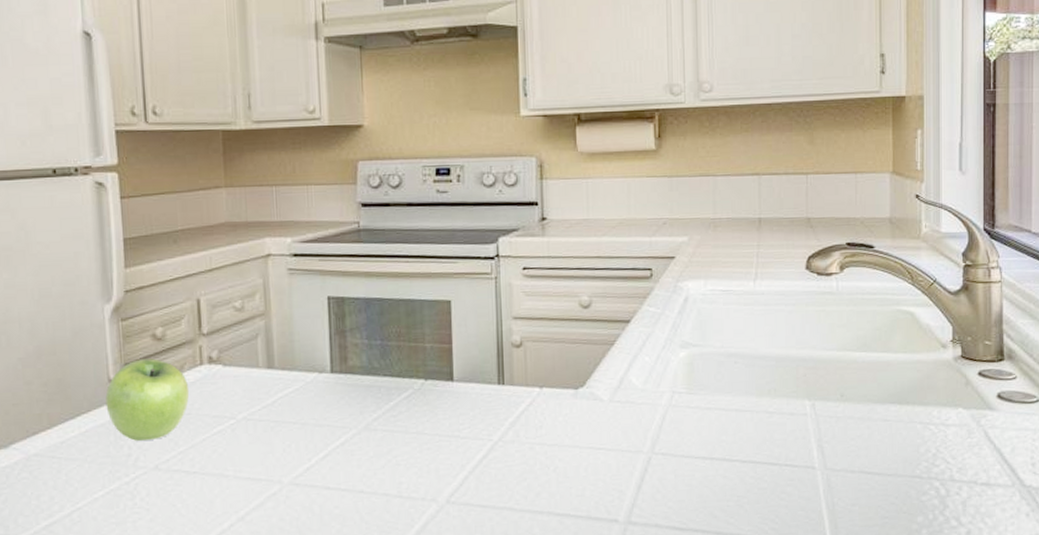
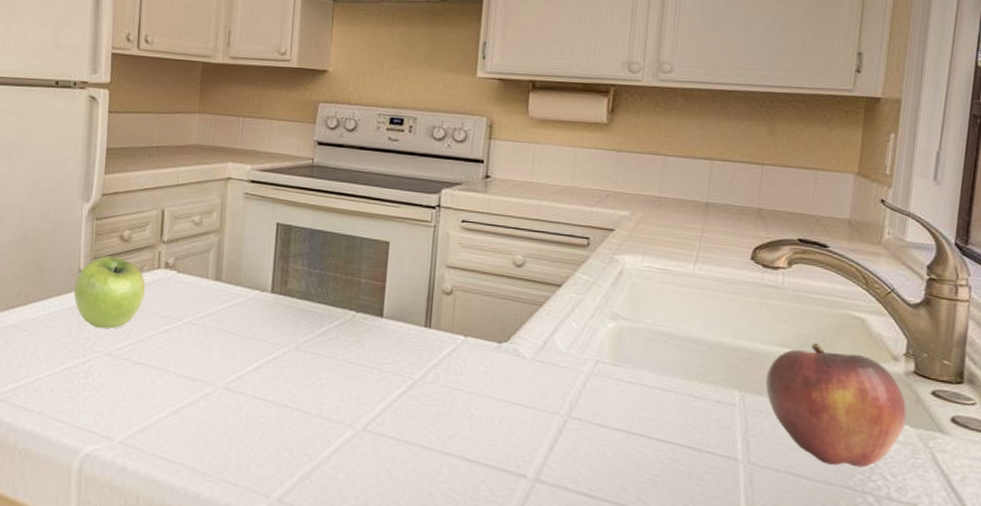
fruit: none [832,341,959,458] -> present [765,342,907,468]

